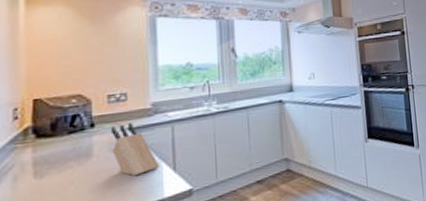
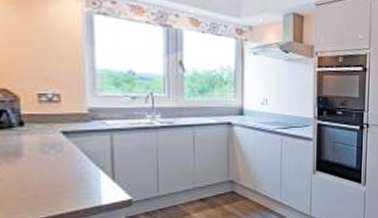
knife block: present [111,123,160,176] -> none [43,126,97,181]

